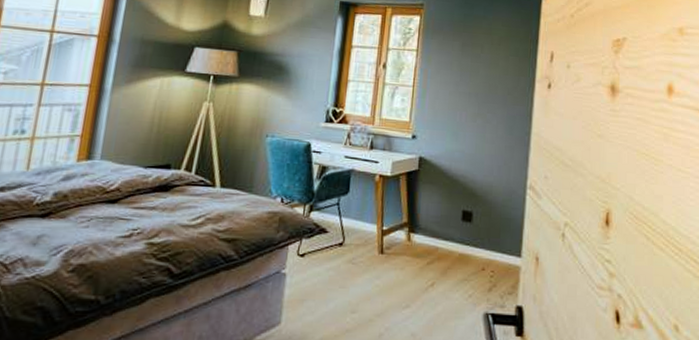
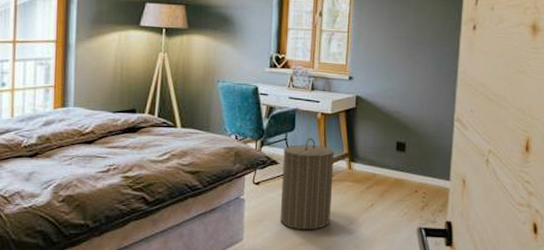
laundry hamper: none [325,203,392,313] -> present [280,138,334,230]

